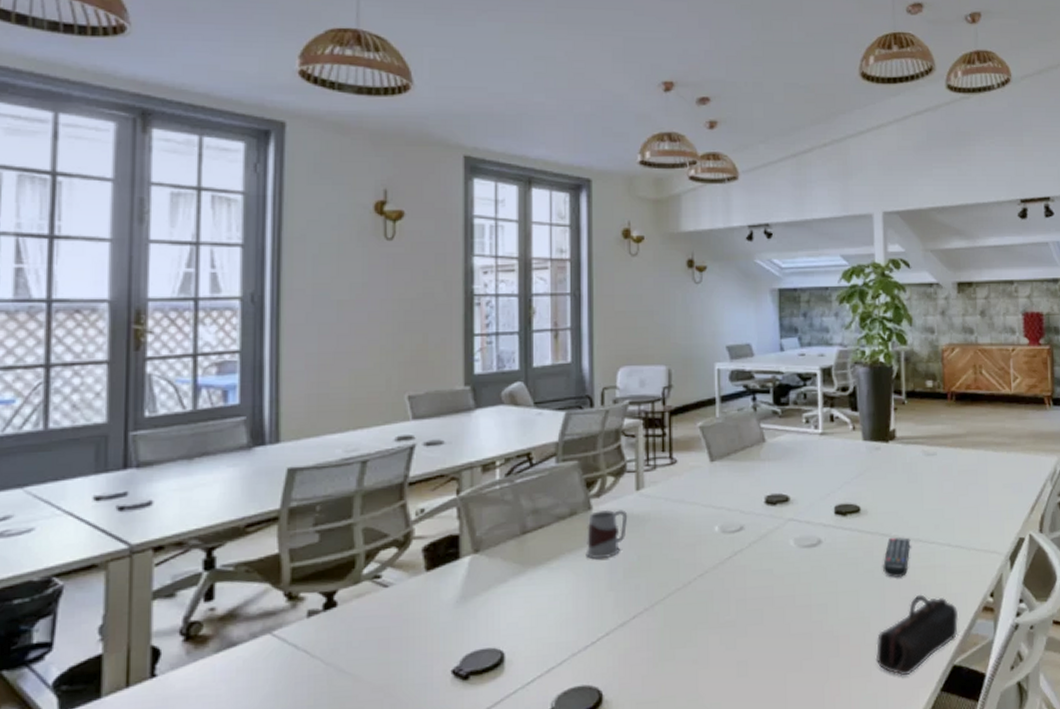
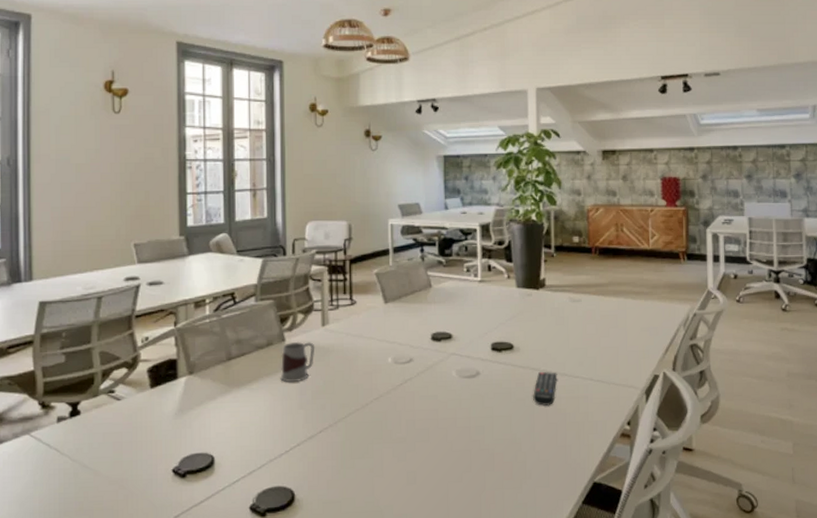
pencil case: present [875,594,959,677] -> none [525,421,599,490]

